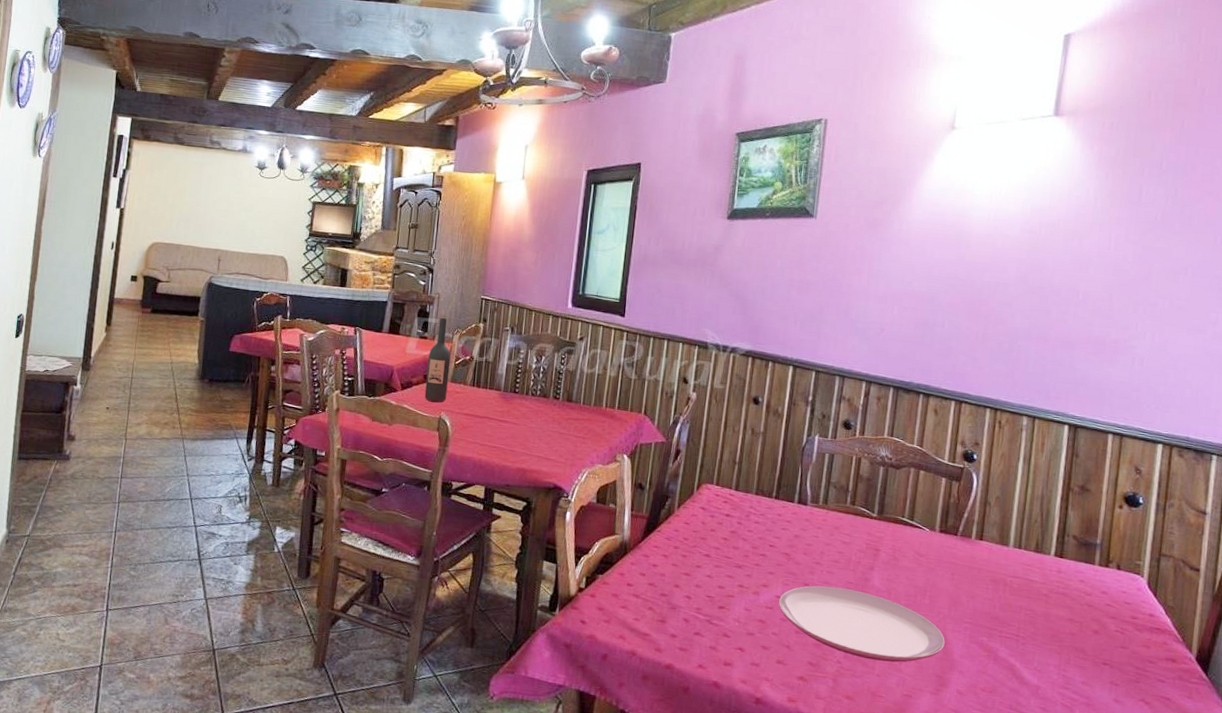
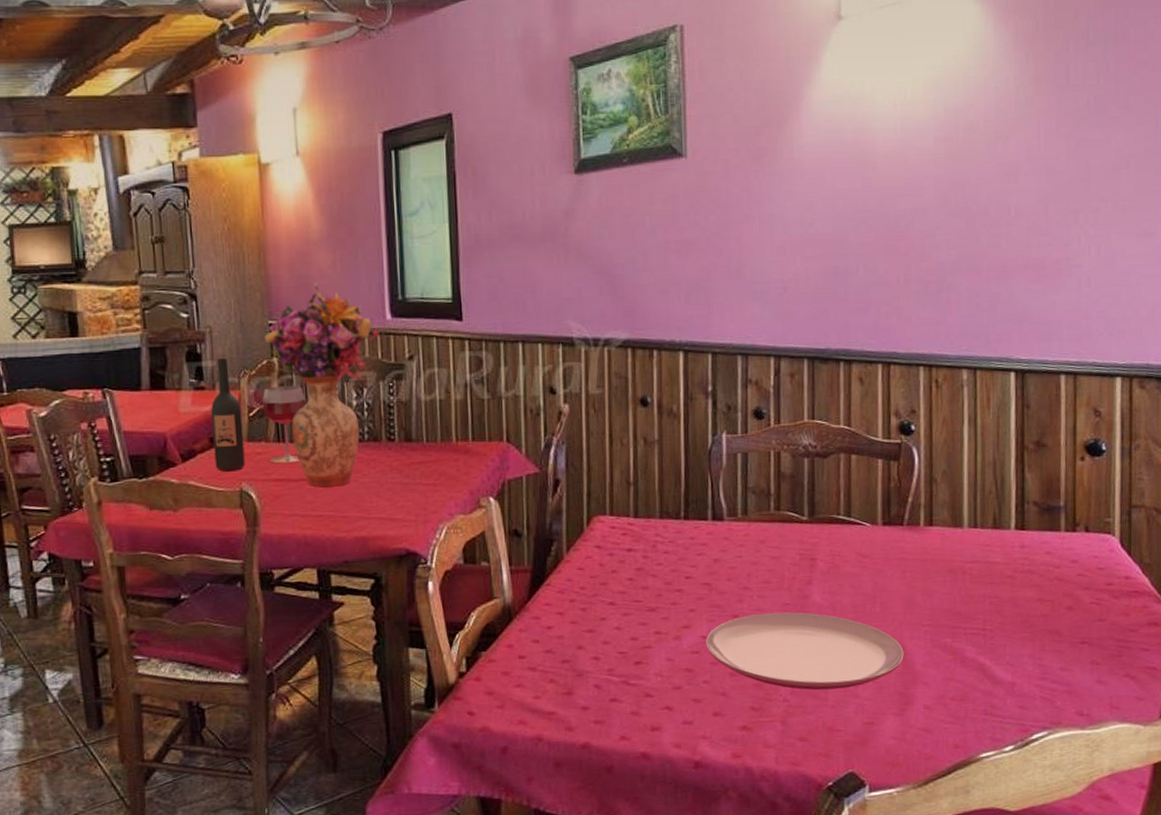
wineglass: none [463,344,499,405] -> present [261,385,306,465]
flower arrangement: none [476,272,566,427] -> present [264,282,386,488]

